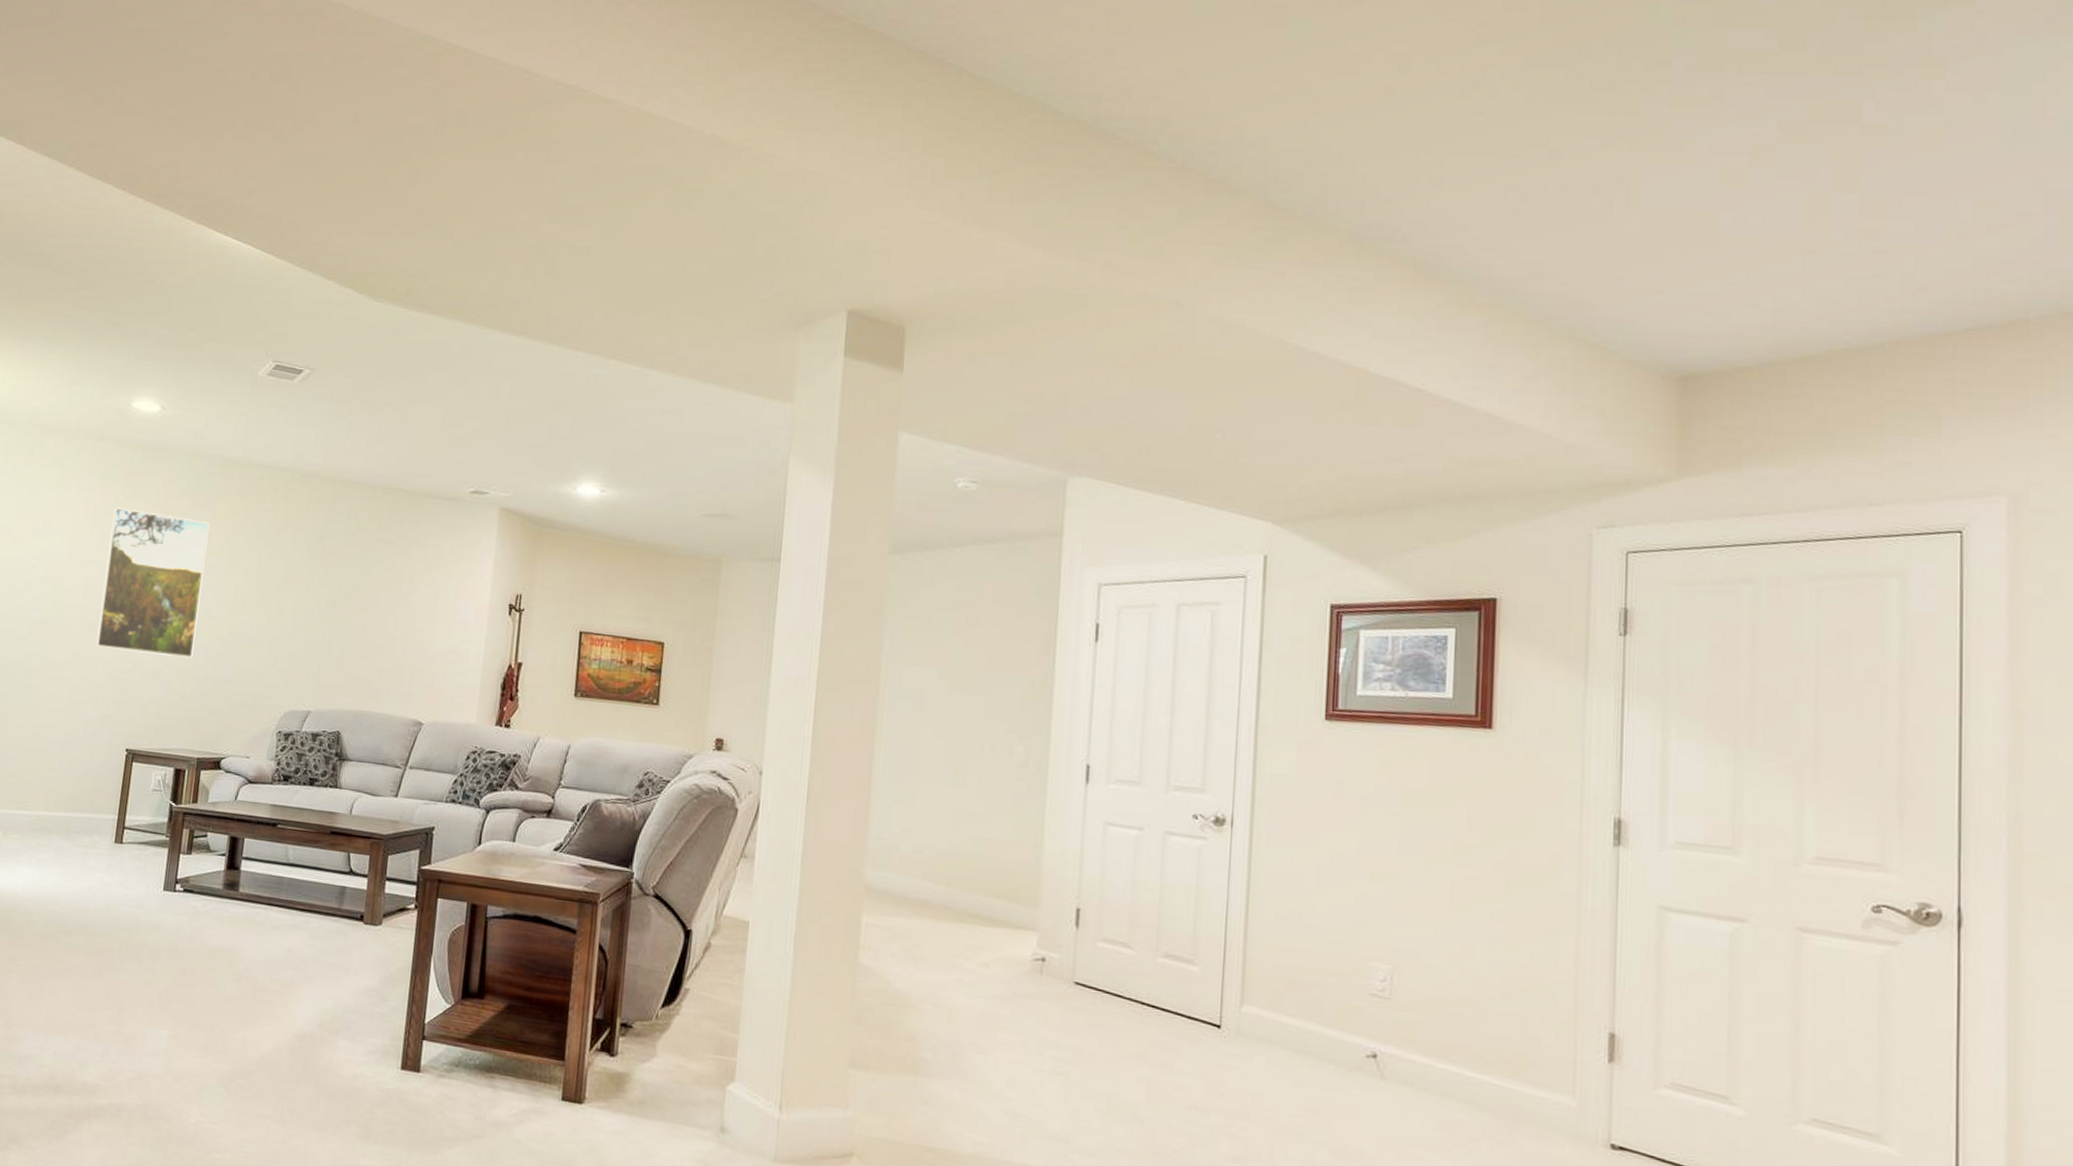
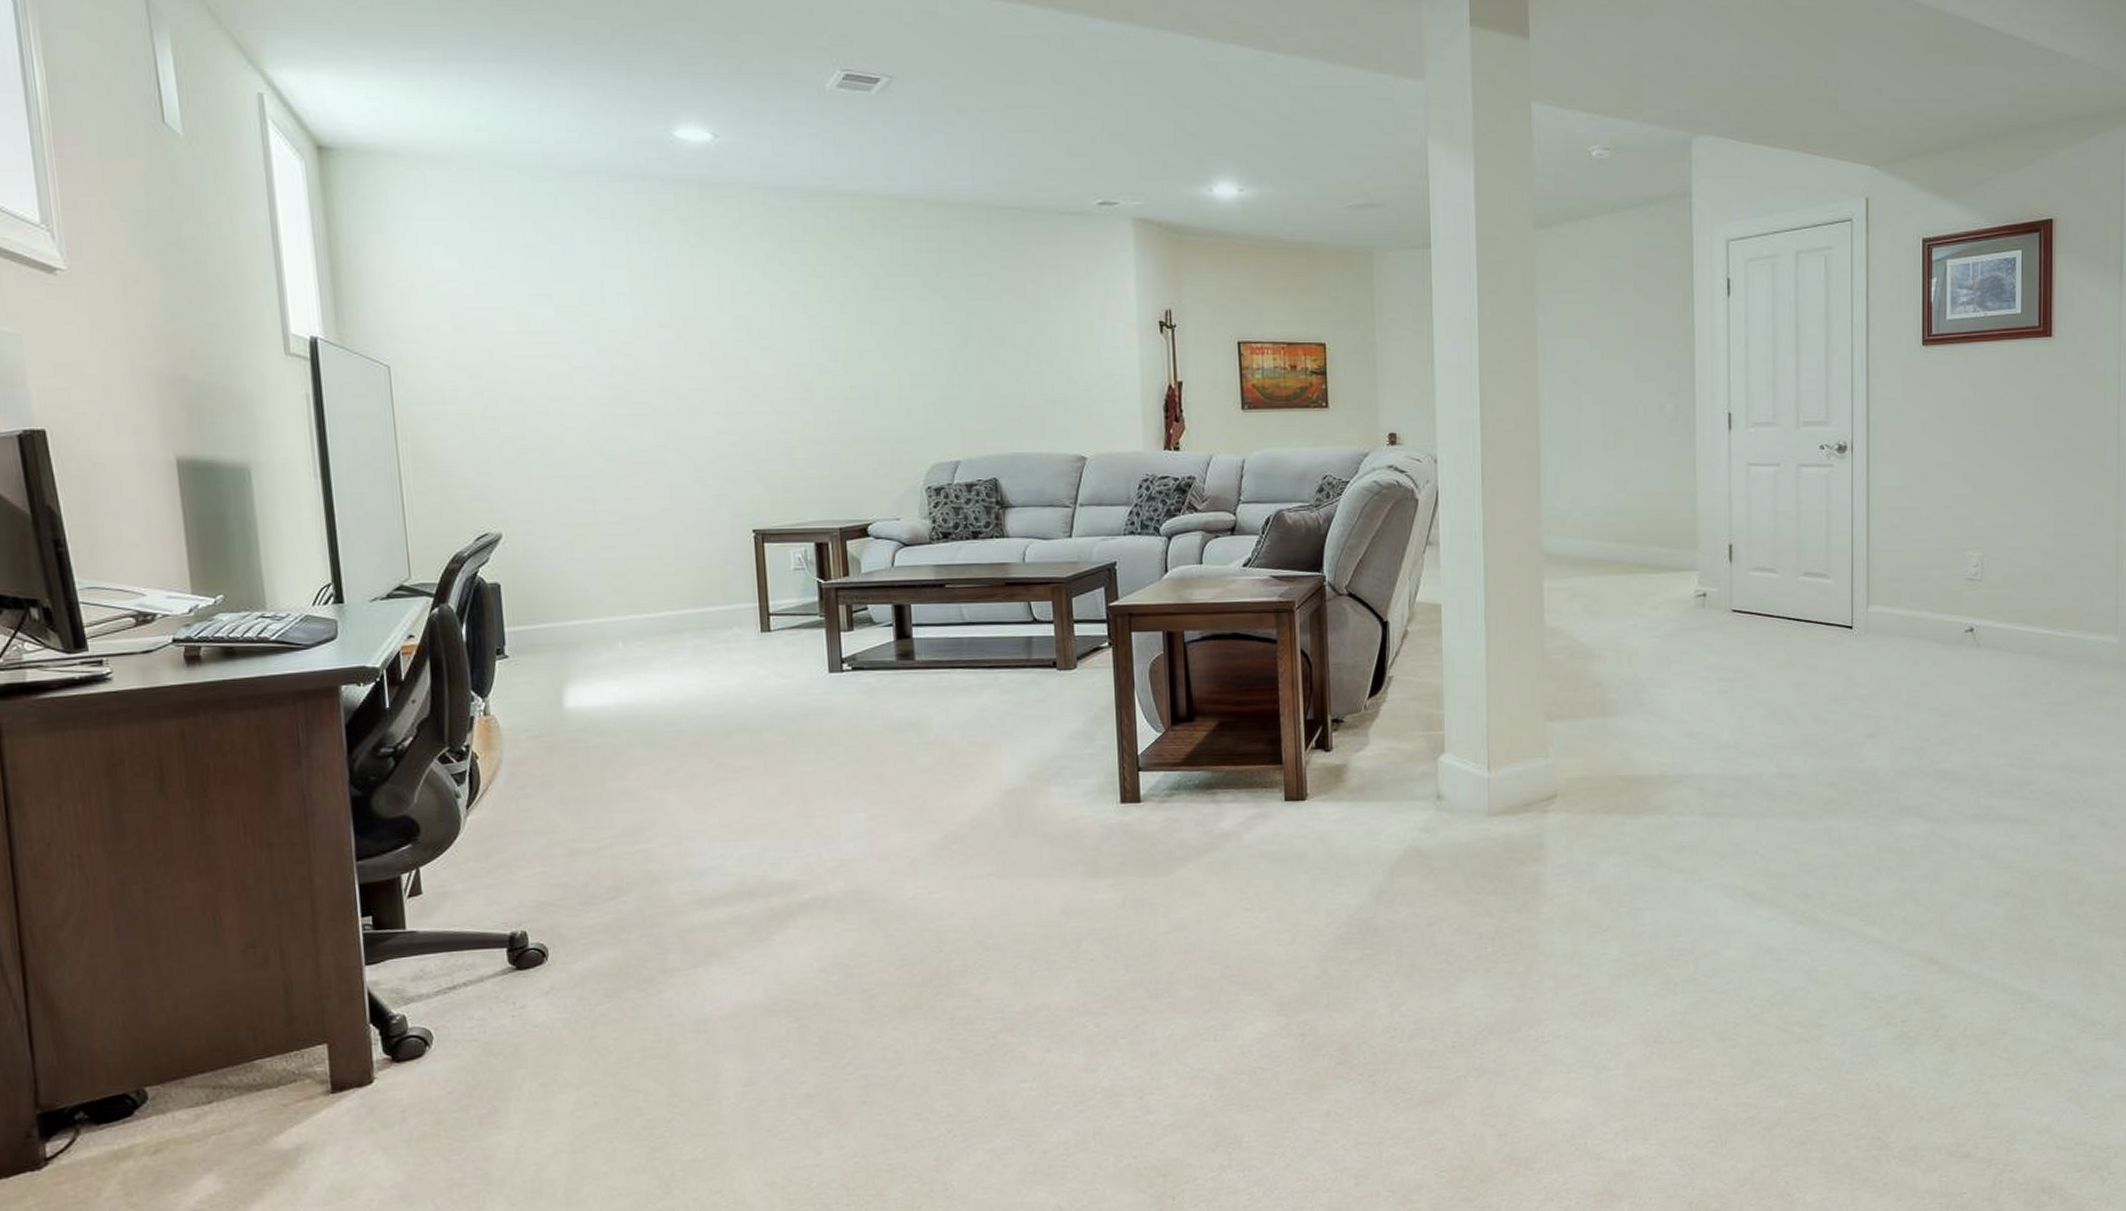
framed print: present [95,507,210,659] -> none [678,258,811,422]

